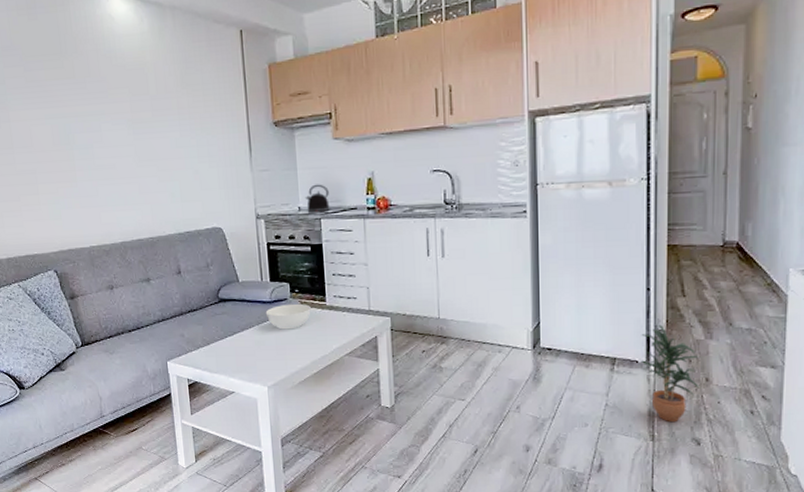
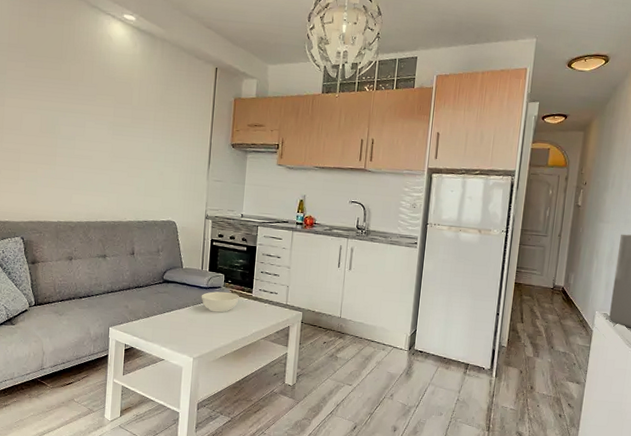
kettle: present [305,184,331,213] -> none [248,198,268,222]
potted plant: present [641,325,700,421] -> none [486,342,528,418]

